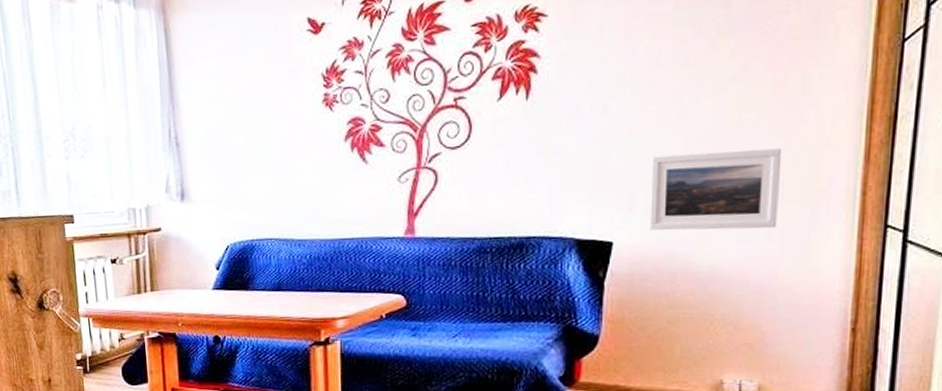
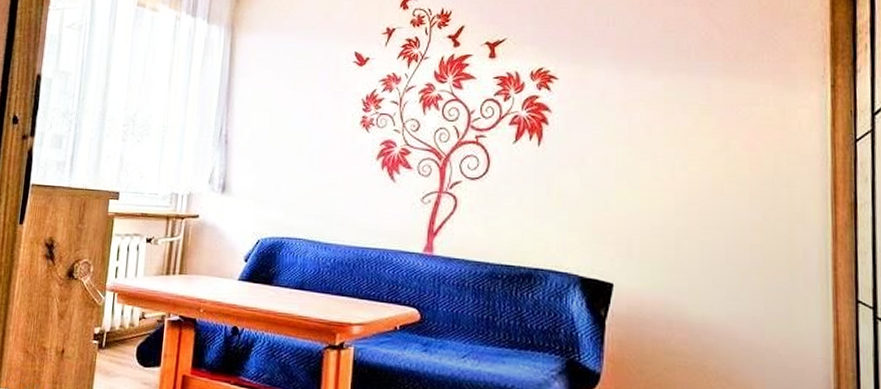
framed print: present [648,148,783,231] -> none [645,210,761,290]

